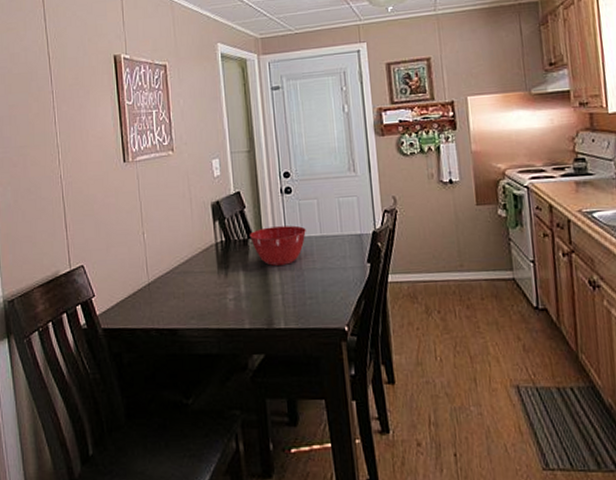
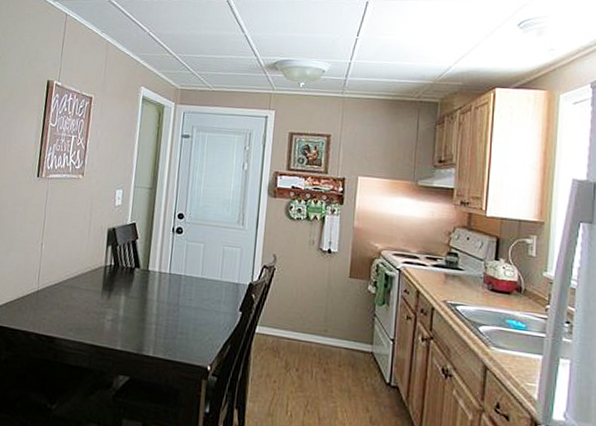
mixing bowl: present [250,225,306,266] -> none [137,260,189,299]

